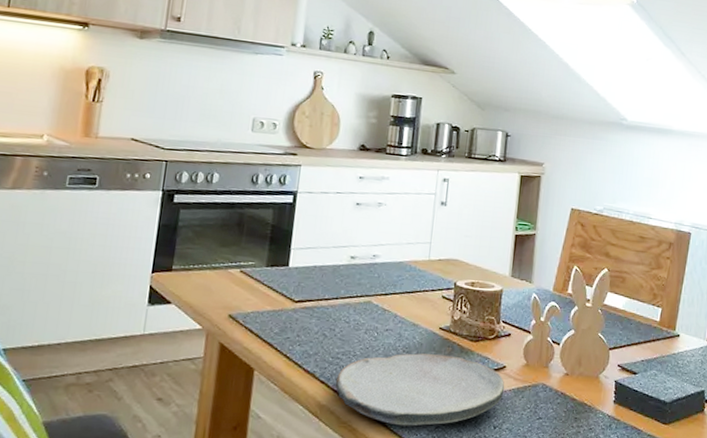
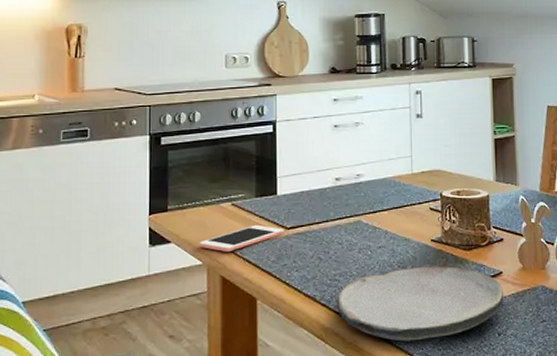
cell phone: none [200,295,292,319] -> present [199,225,284,252]

